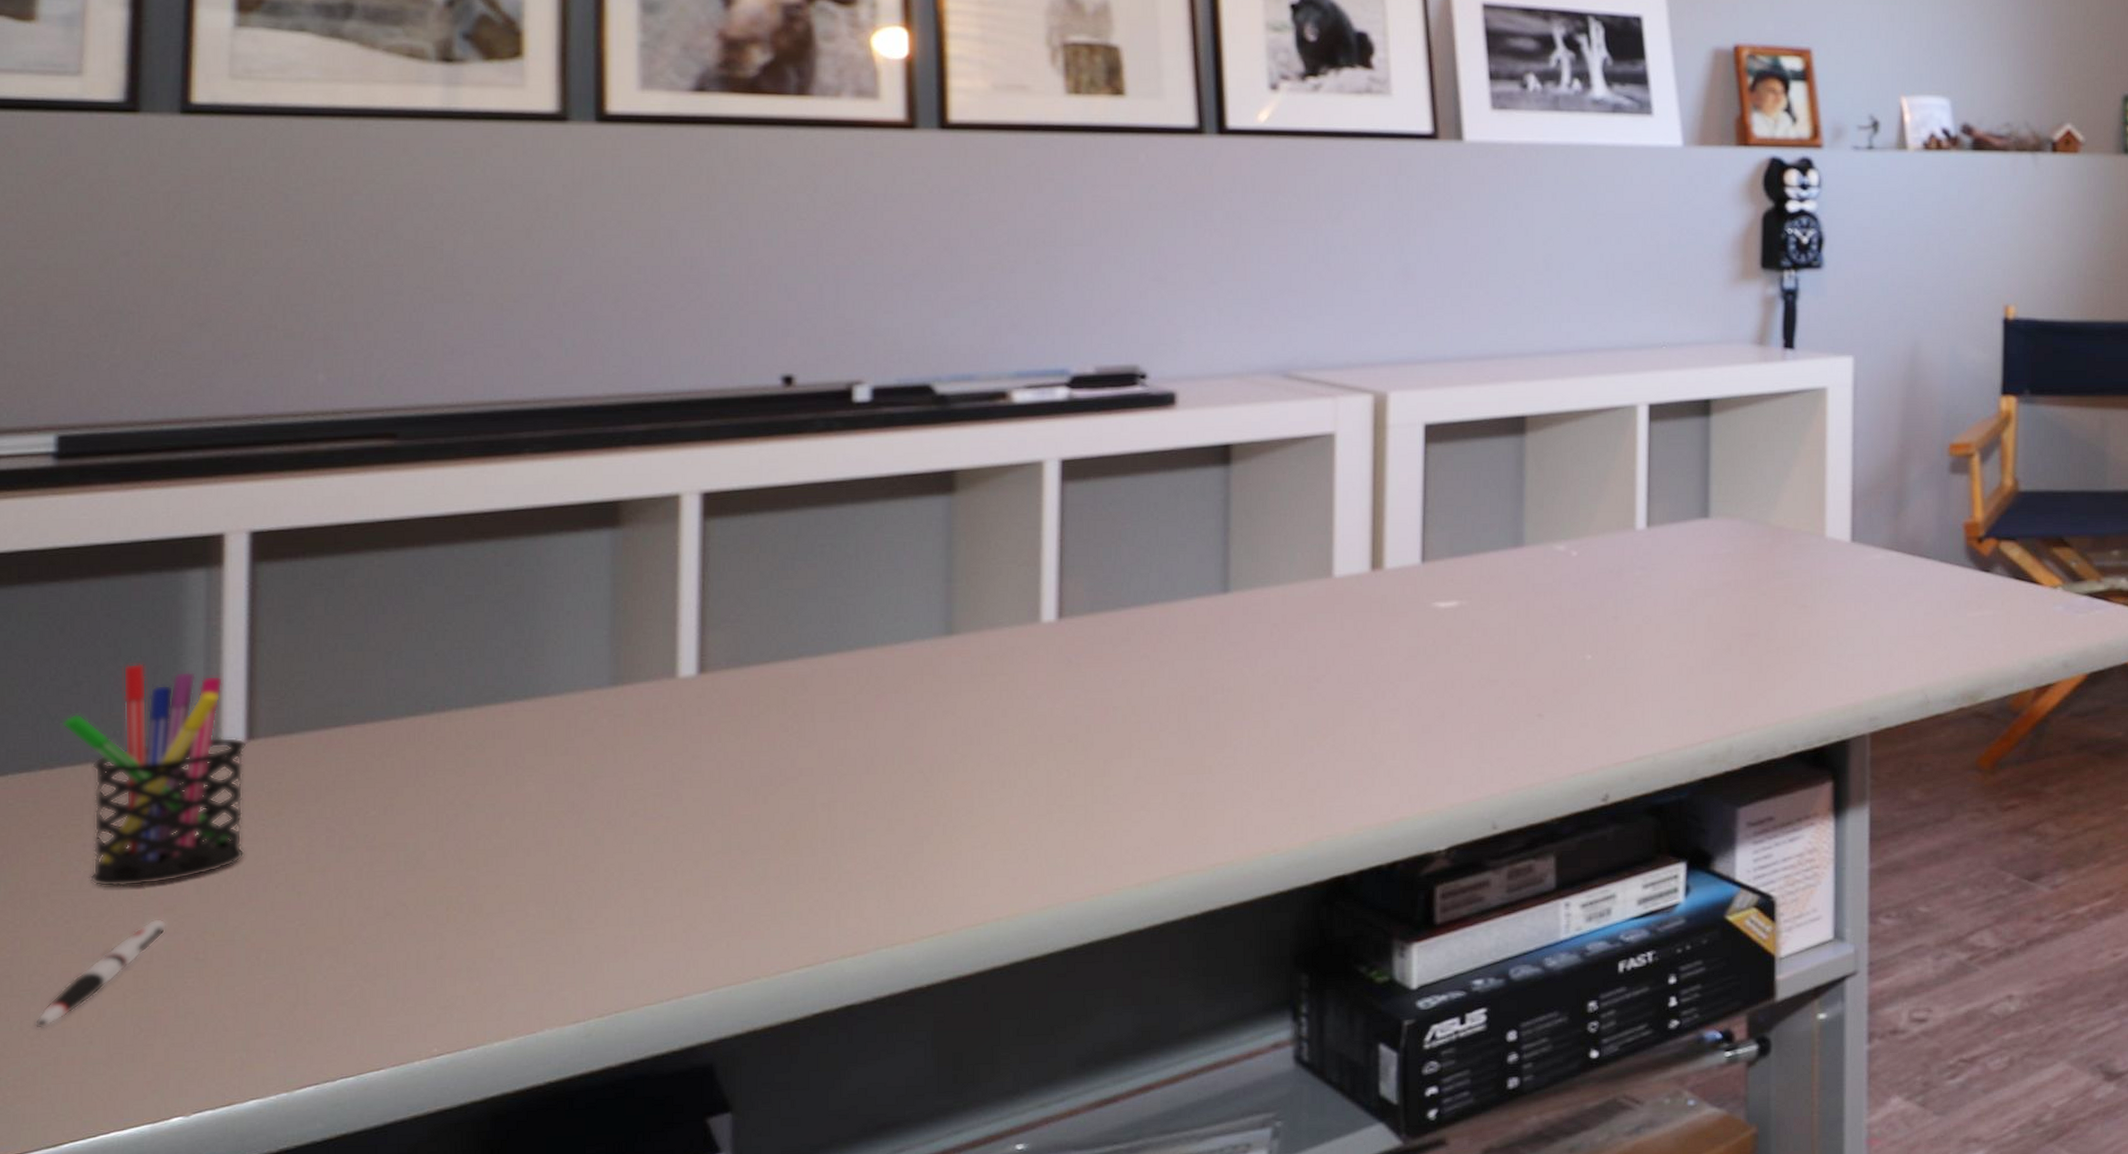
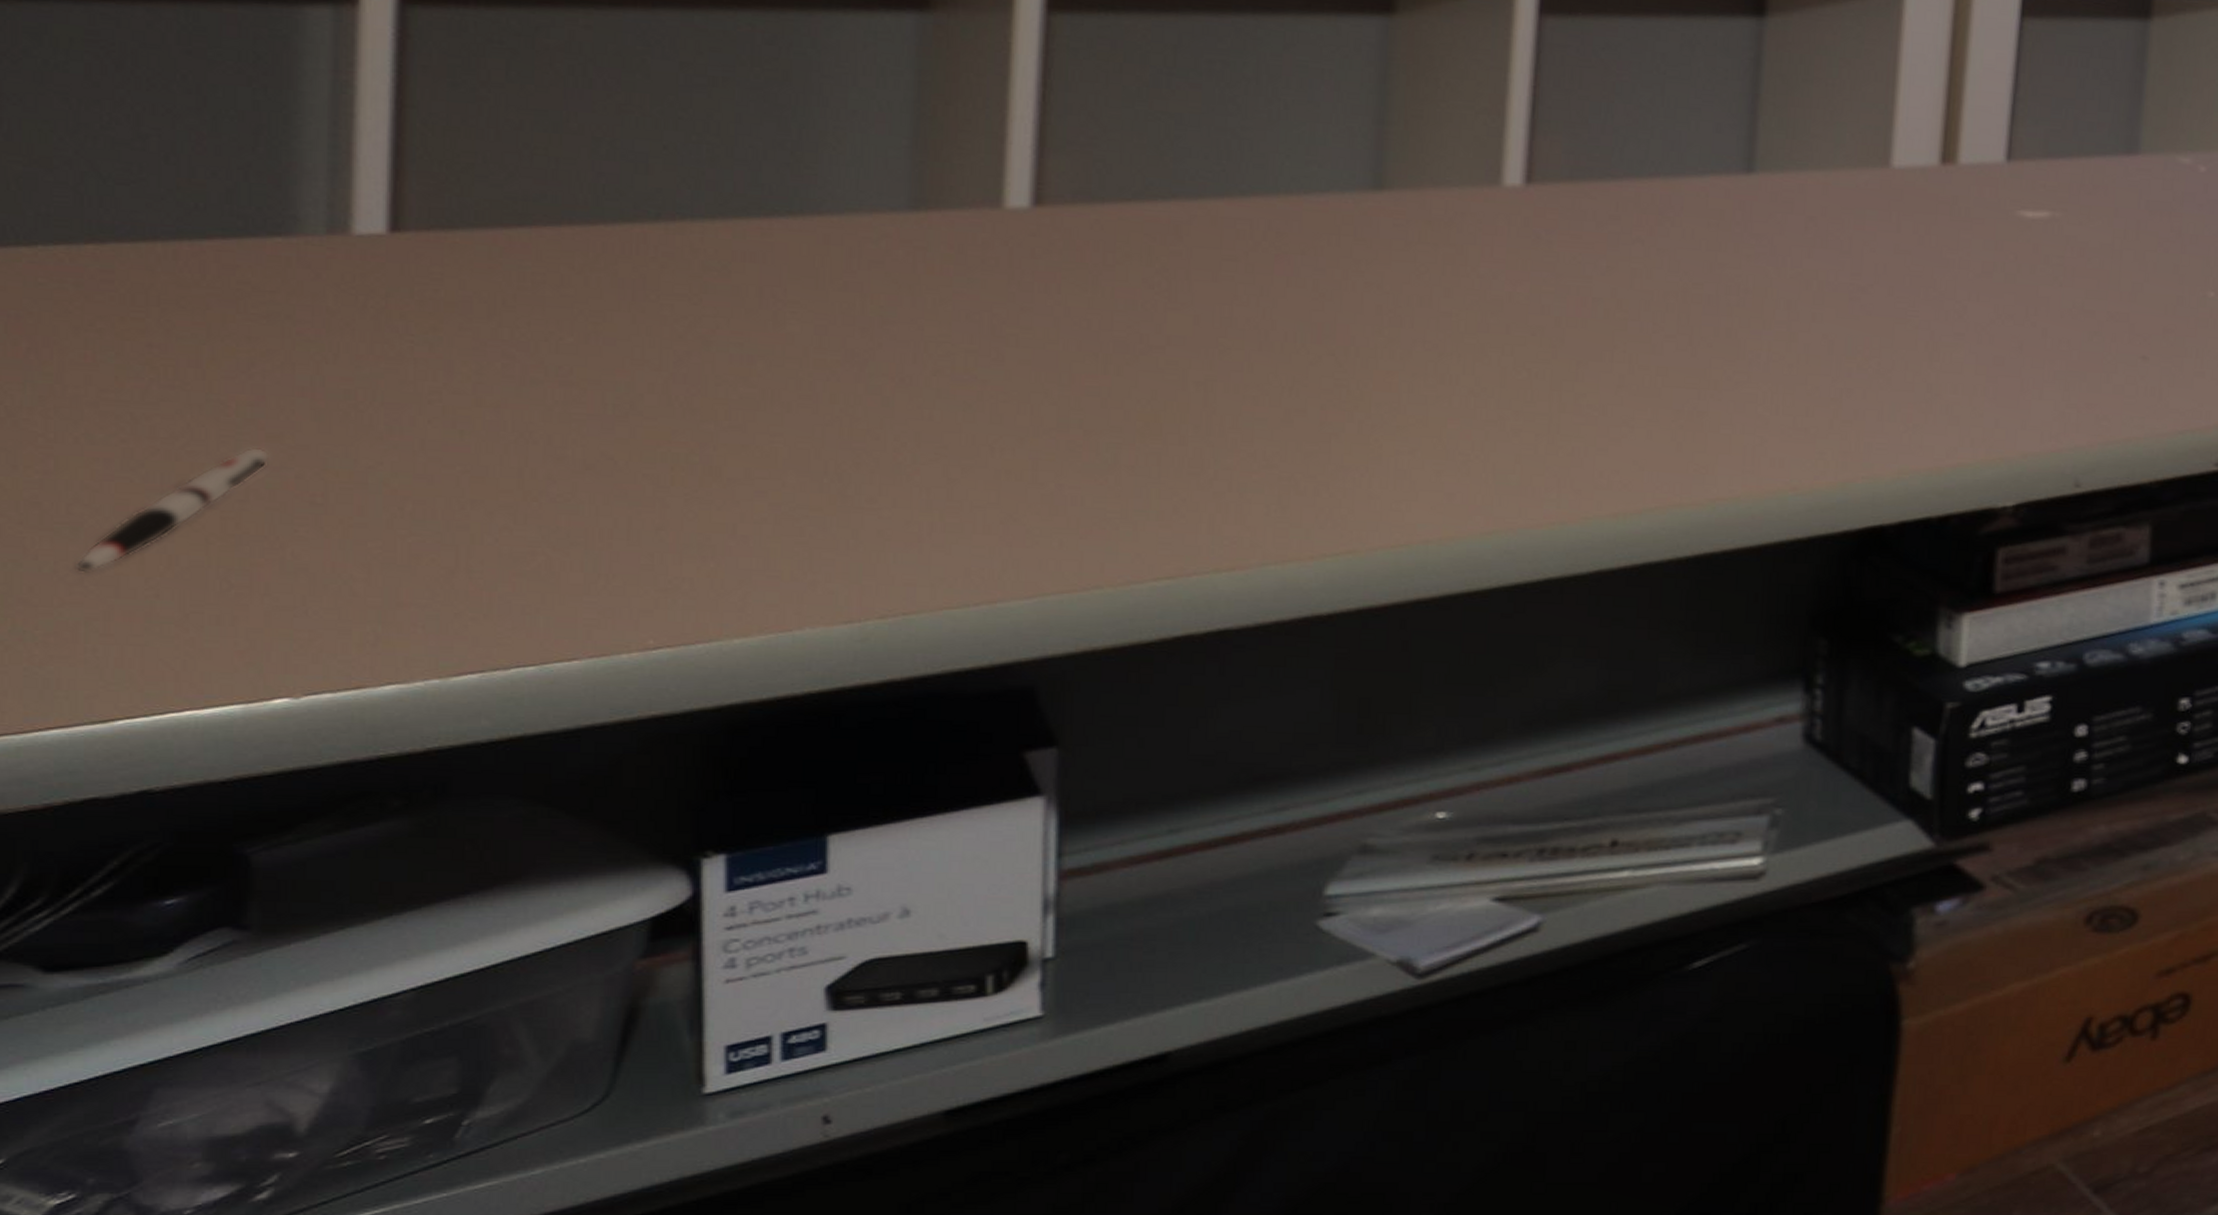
pen holder: present [61,663,247,887] -> none [117,118,389,404]

